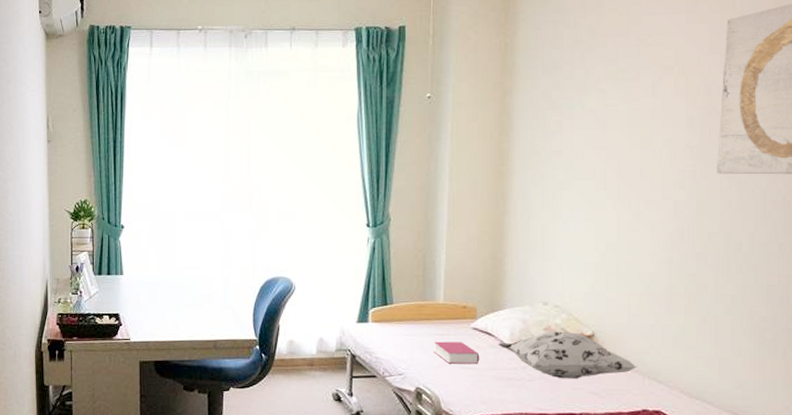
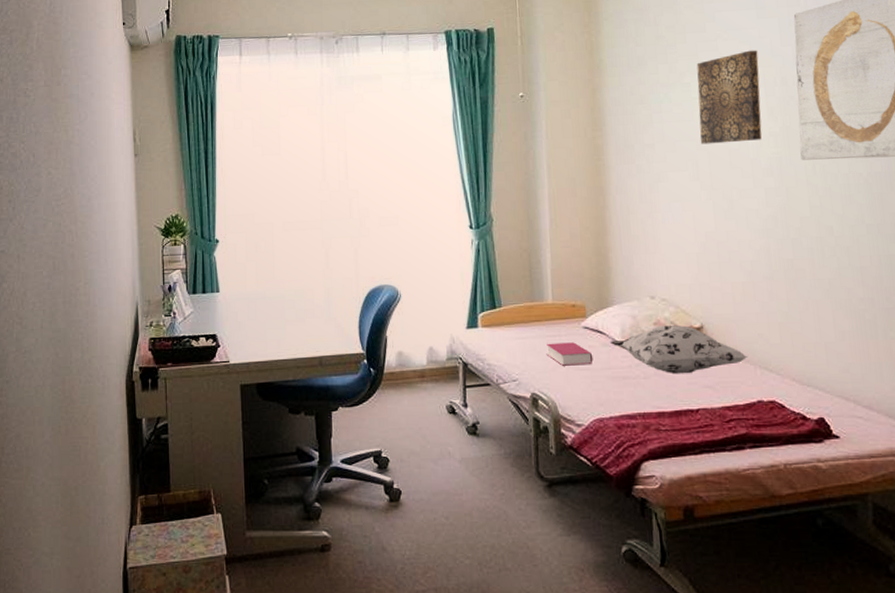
wall art: none [611,57,683,153] -> present [696,50,762,144]

